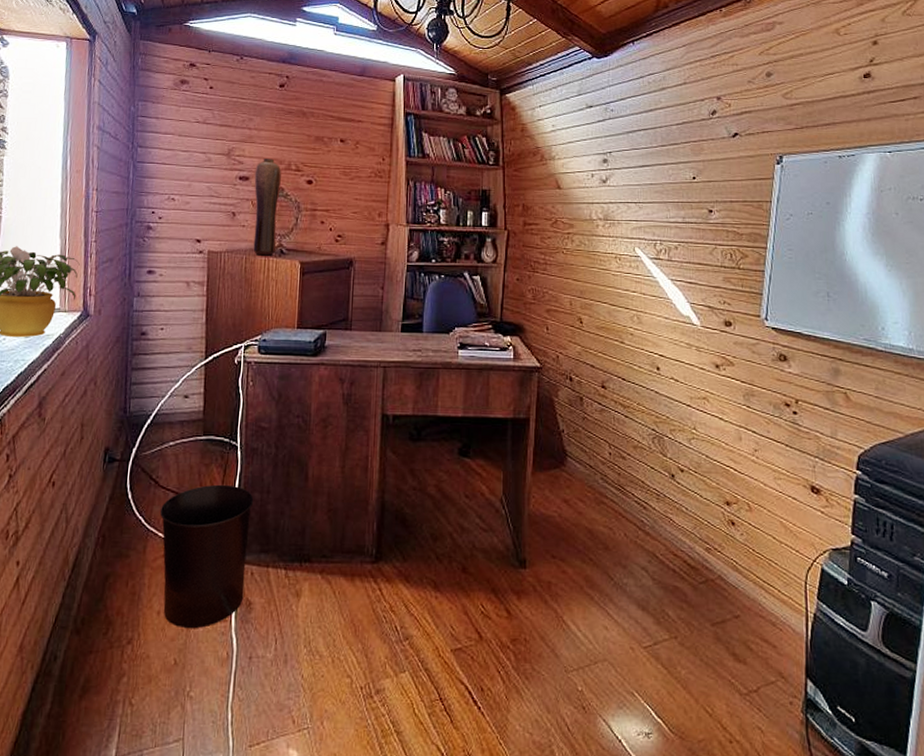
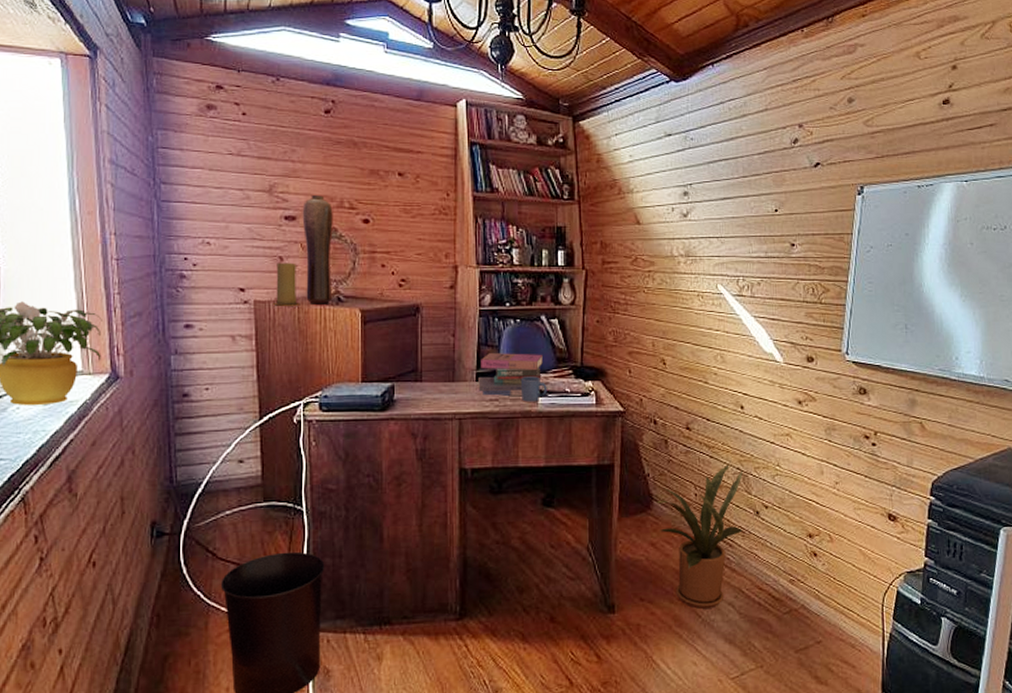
candle: none [224,217,248,257] -> present [273,262,300,306]
books: none [403,306,464,347] -> present [478,353,543,396]
mug: none [442,329,467,355] -> present [520,376,547,403]
house plant: none [571,425,659,571] -> present [657,464,744,609]

